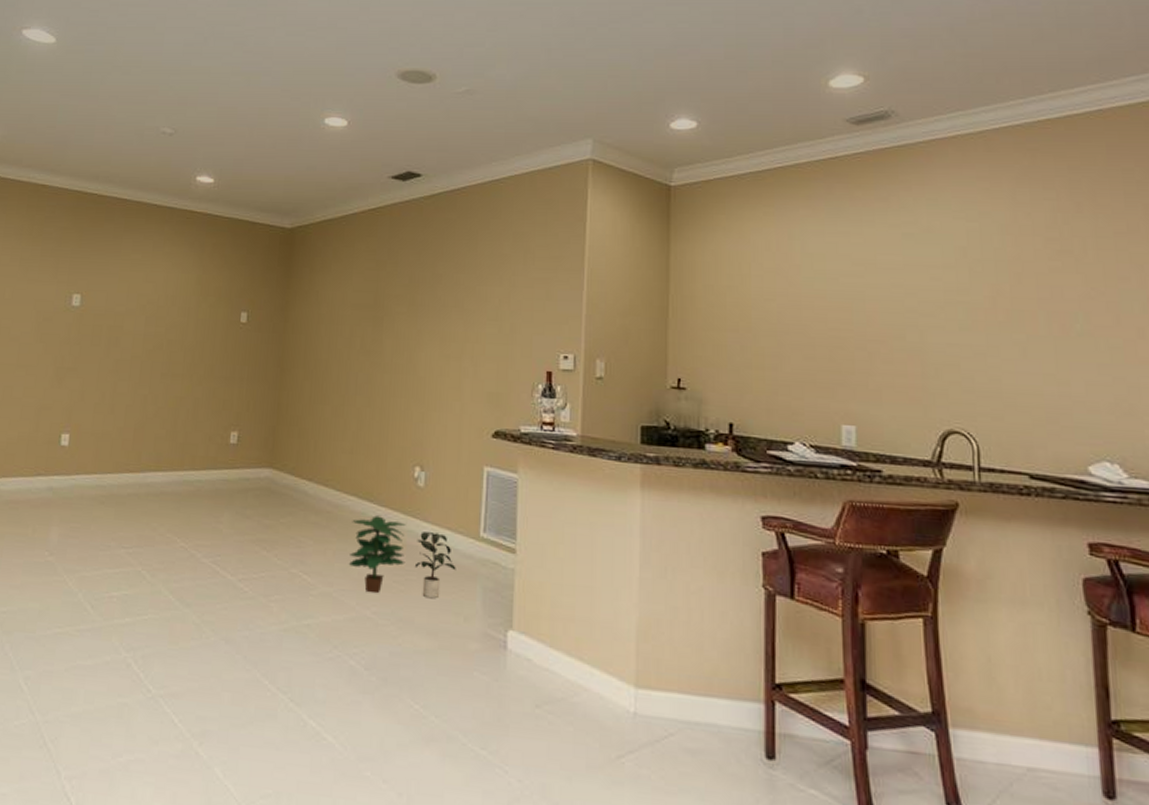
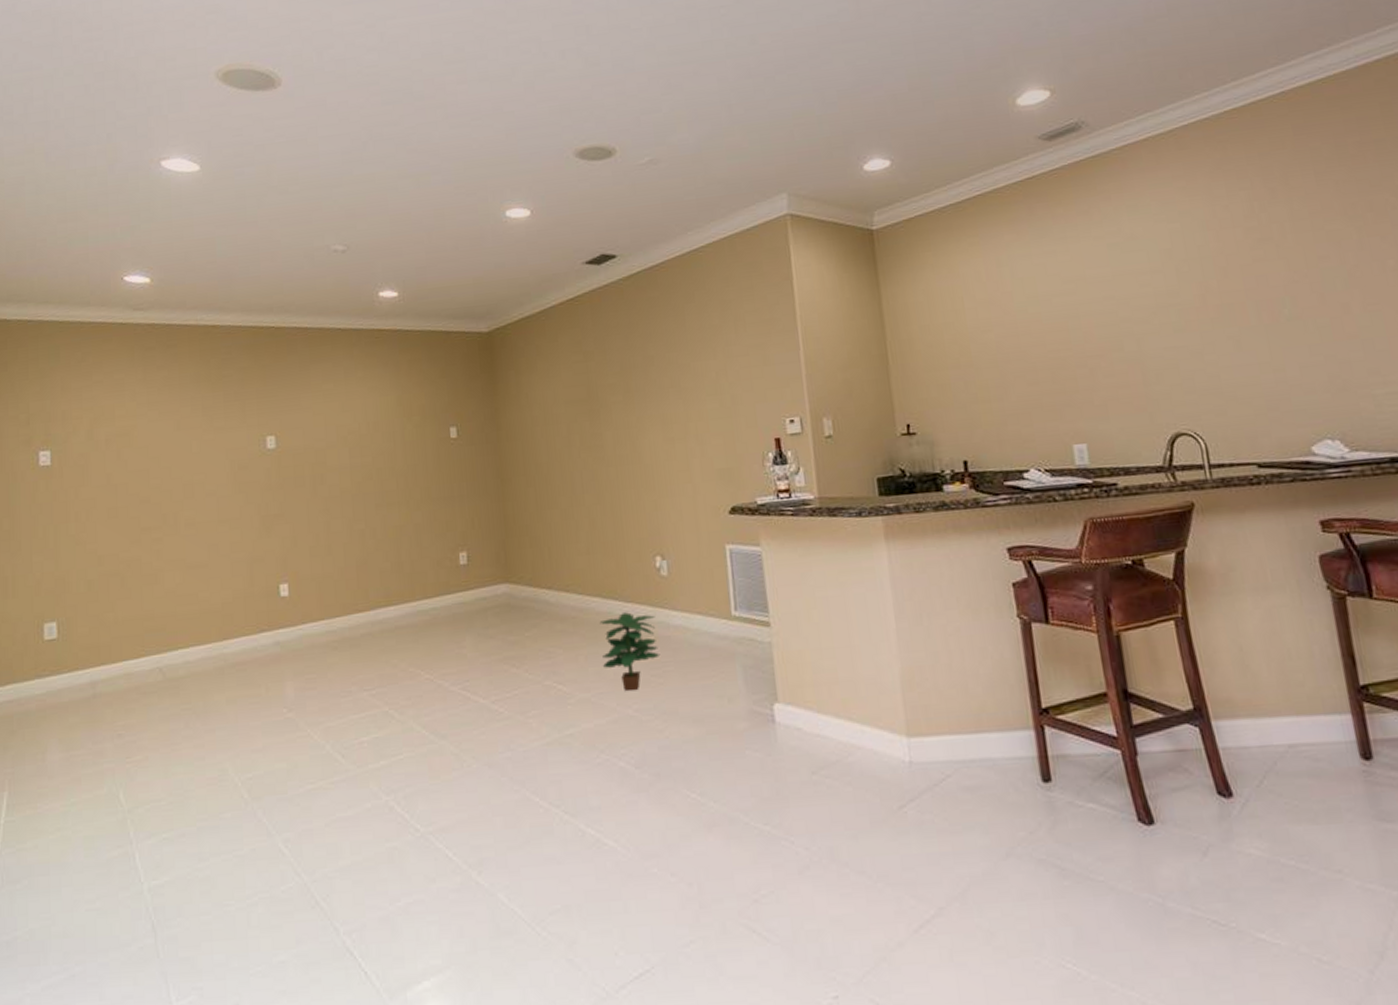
potted plant: present [414,532,456,599] -> none [669,619,713,687]

